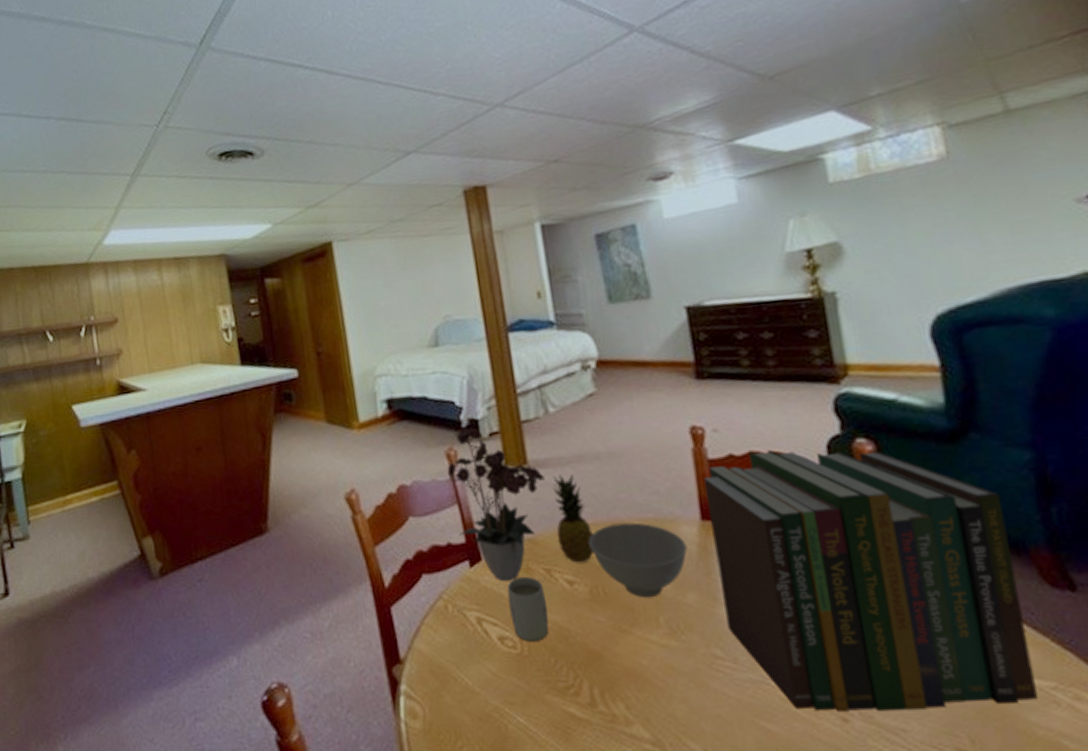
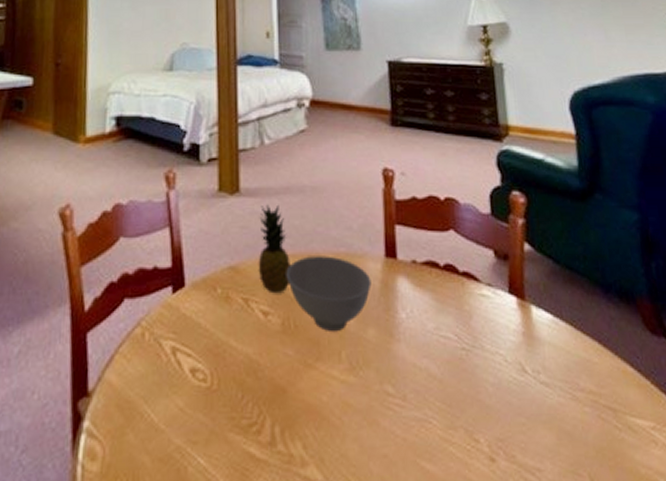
flower arrangement: present [447,427,545,582] -> none [164,151,253,310]
mug: present [507,576,549,642] -> none [205,305,242,375]
books: present [703,449,1038,713] -> none [390,195,641,452]

